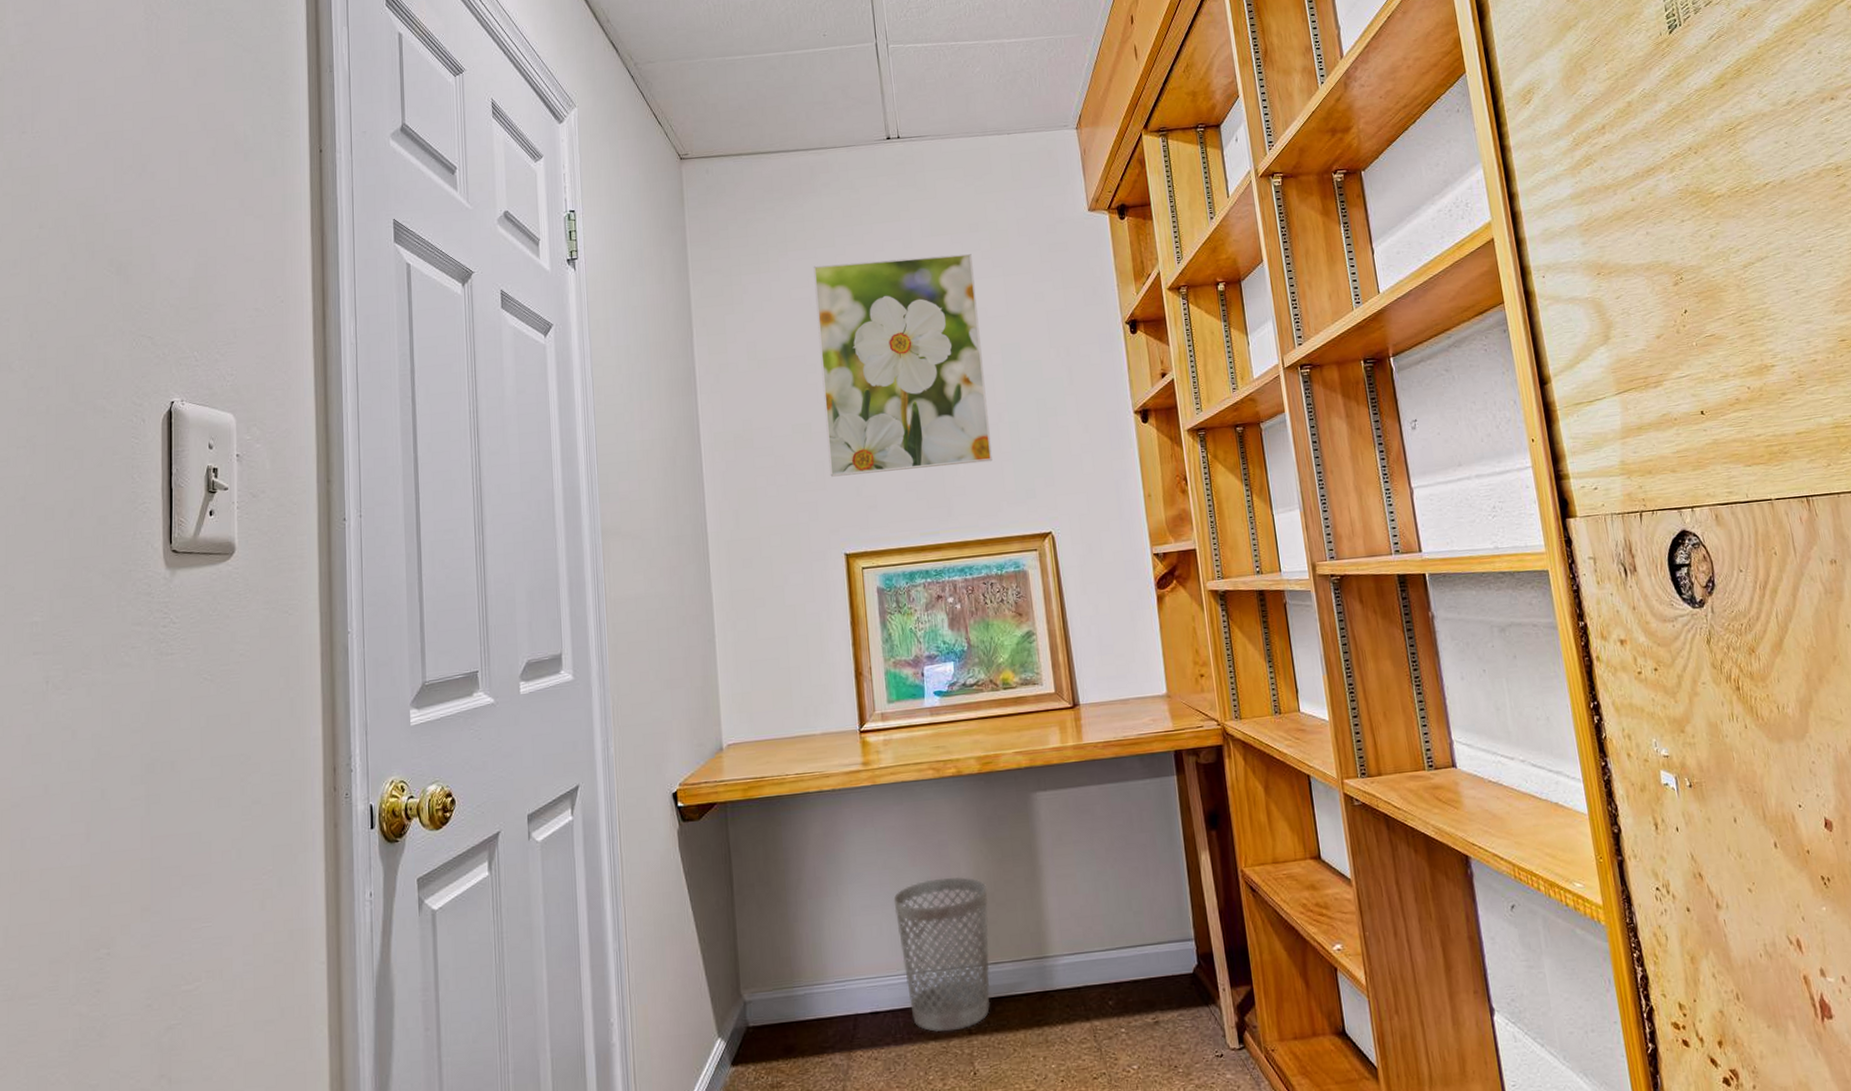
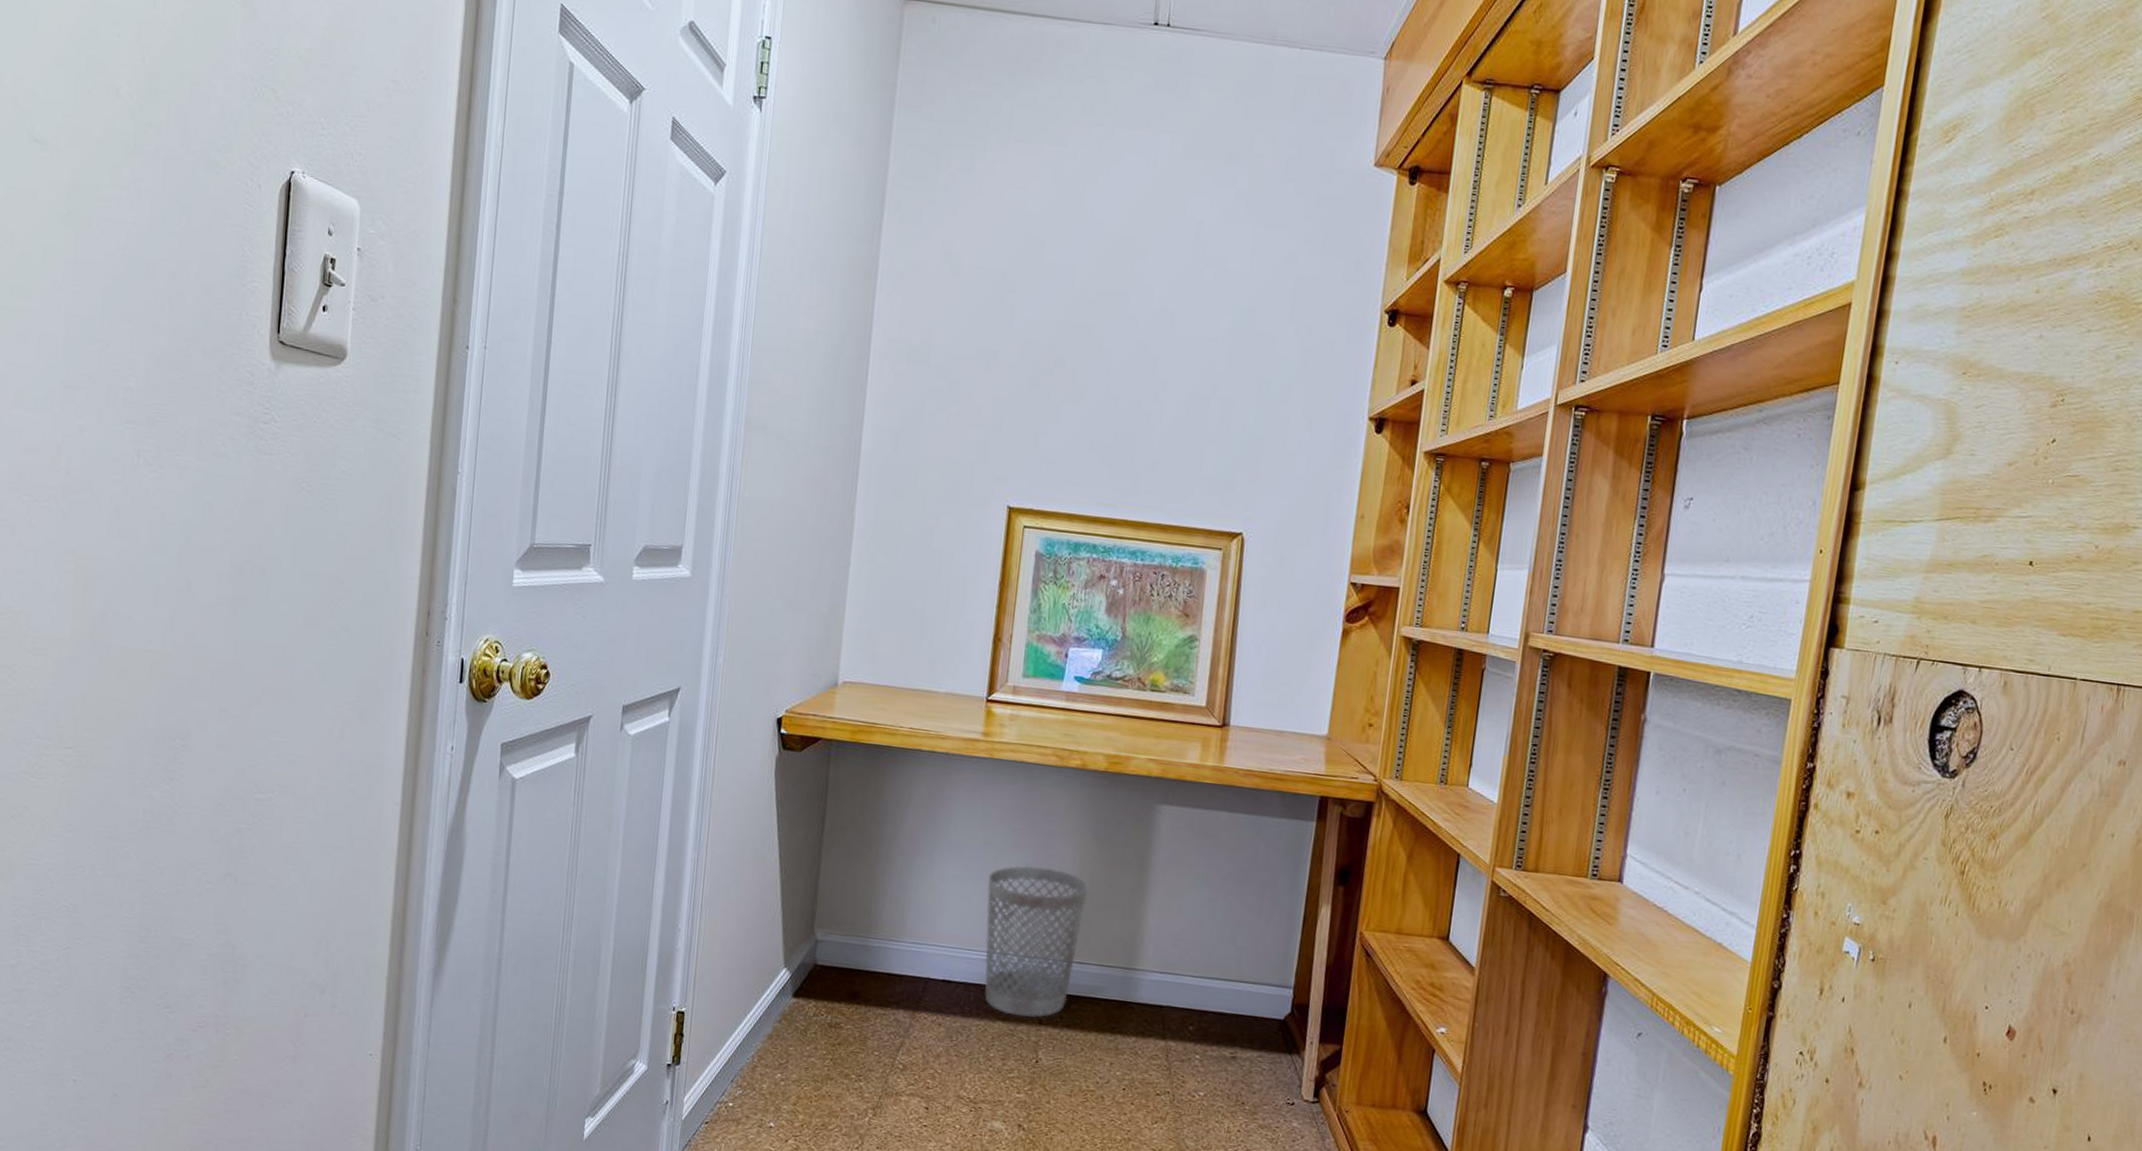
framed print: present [813,253,992,477] -> none [1008,165,1224,440]

